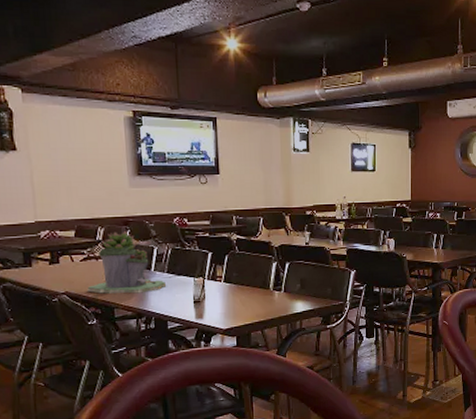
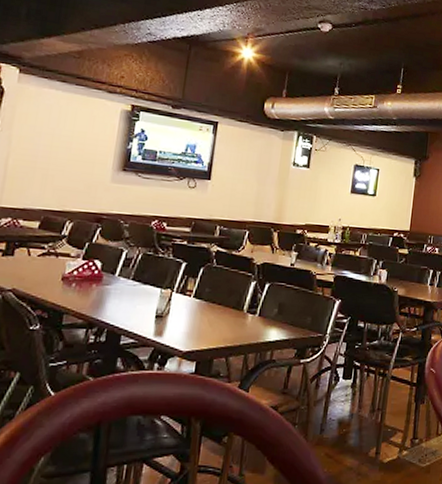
succulent planter: present [87,230,167,294] -> none [38,227,129,300]

